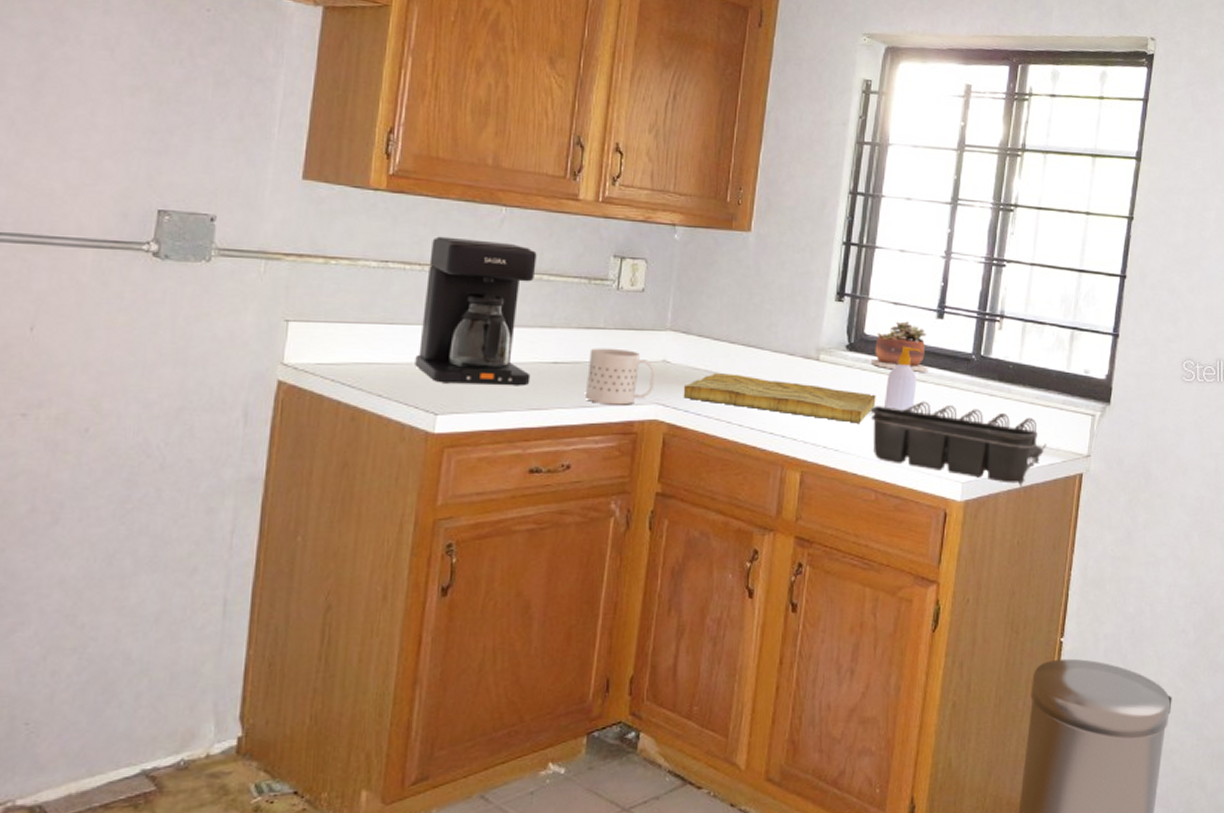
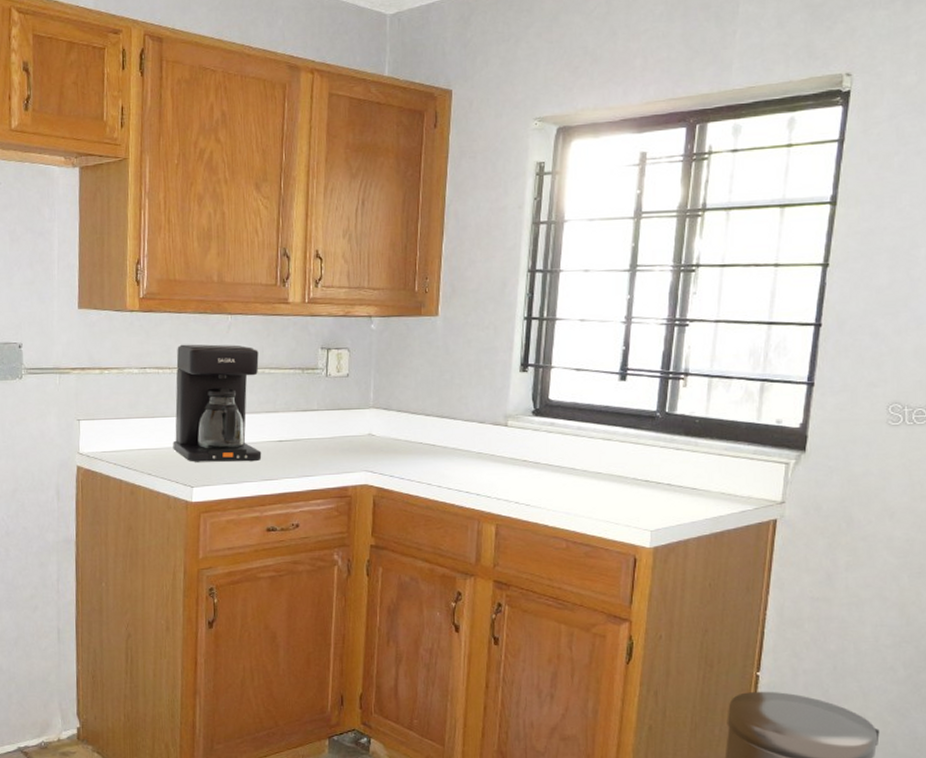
mug: present [584,348,655,405] -> none [306,426,363,474]
cutting board: present [683,373,876,423] -> none [387,442,563,481]
succulent plant: present [870,321,928,372] -> none [556,385,613,431]
dish rack: present [870,401,1047,485] -> none [558,457,737,532]
soap bottle: present [885,346,922,412] -> none [571,408,606,468]

